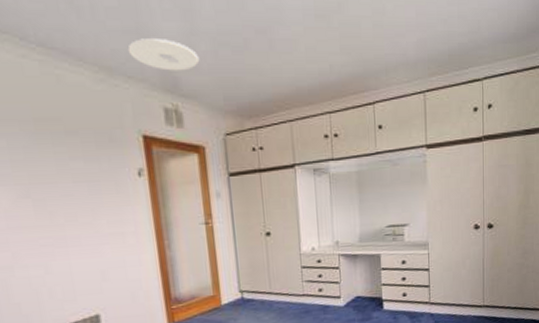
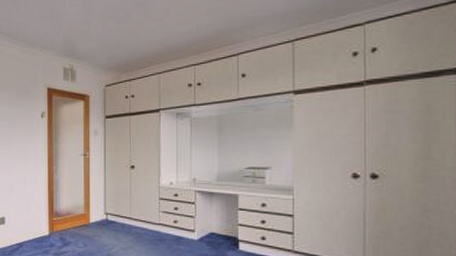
ceiling light: present [127,39,200,71] -> none [44,19,92,41]

